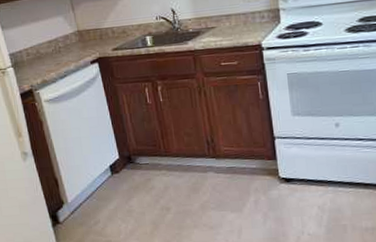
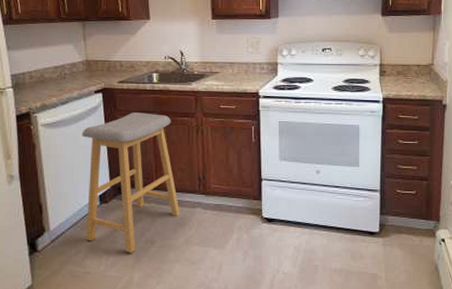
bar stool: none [84,78,192,221] -> present [82,113,180,253]

